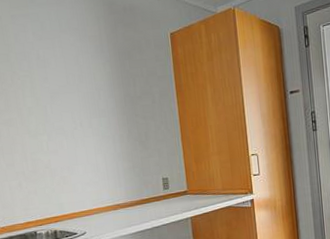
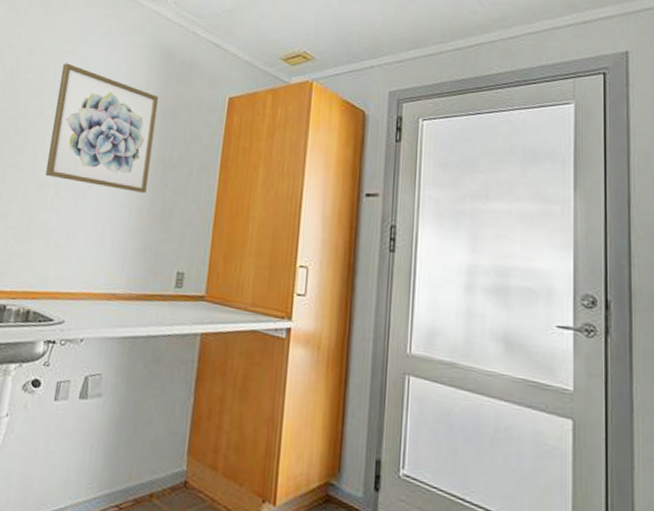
wall art: none [19,25,123,127] -> present [45,63,159,193]

